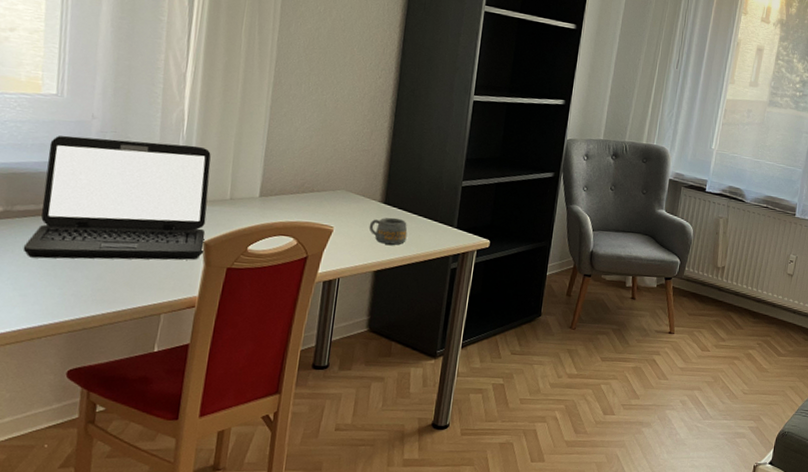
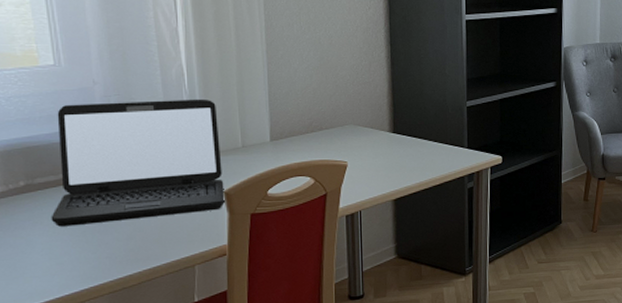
mug: present [369,217,408,245] -> none [382,145,420,172]

